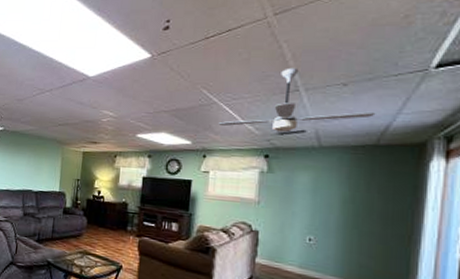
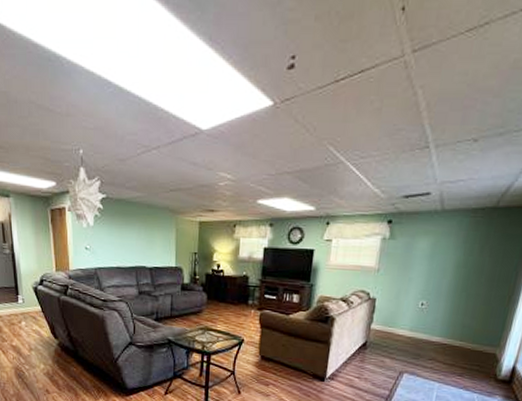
ceiling fan: present [218,68,376,133] -> none [344,120,501,196]

